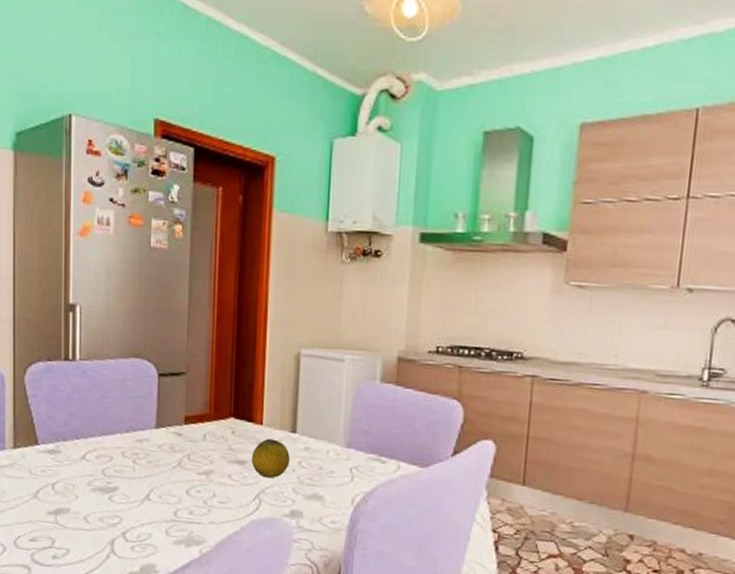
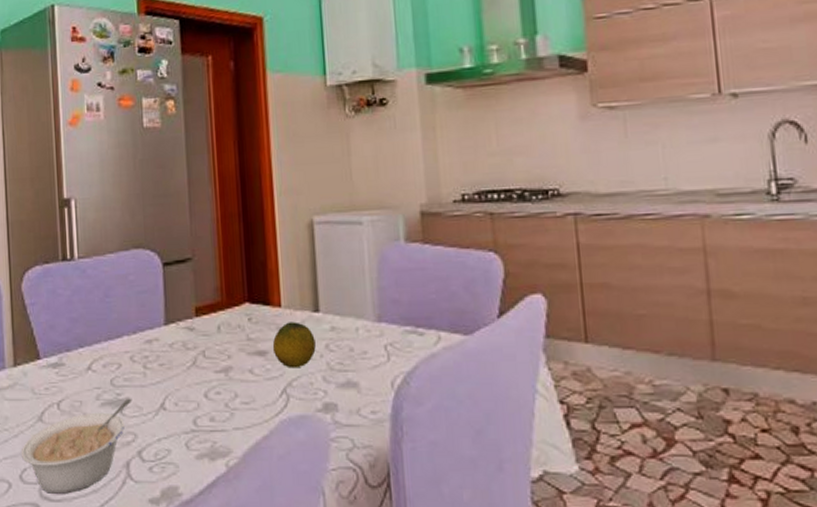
legume: none [16,488,121,561] -> present [21,399,132,494]

